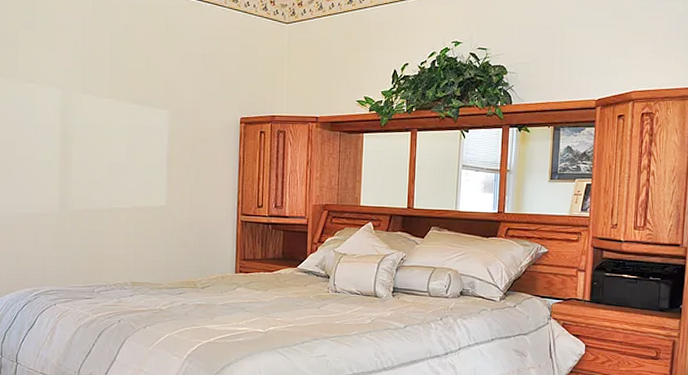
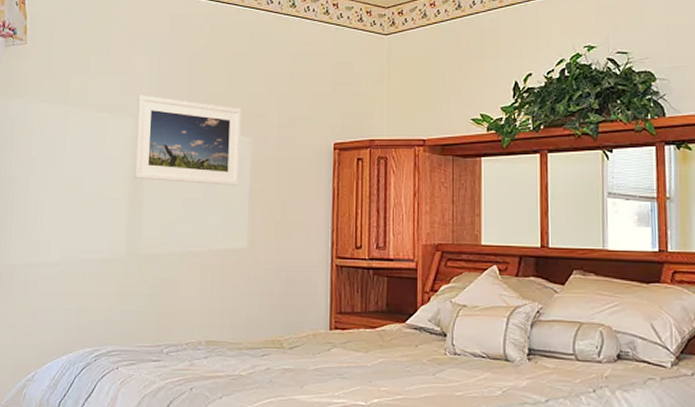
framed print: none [64,68,159,152] -> present [134,95,241,186]

